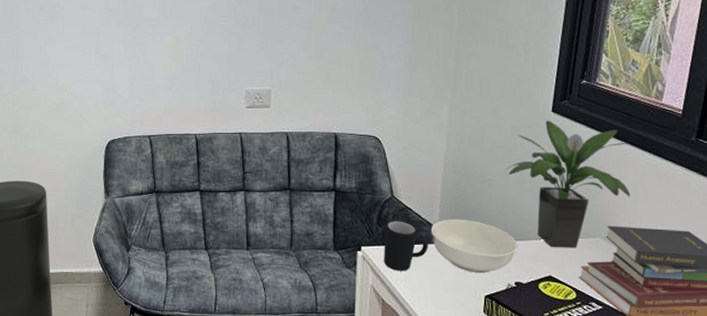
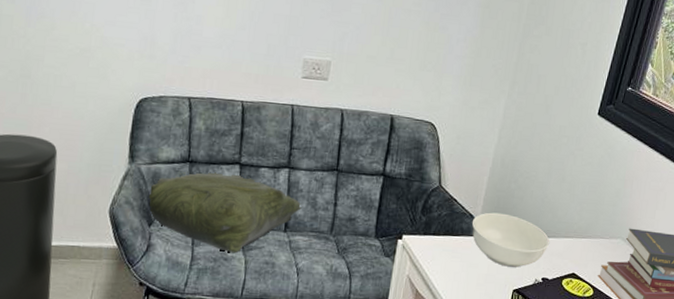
cushion: none [124,199,262,272] -> present [147,171,303,254]
mug: present [384,221,428,271] -> none [423,210,468,262]
potted plant: present [505,120,631,248] -> none [549,122,658,248]

